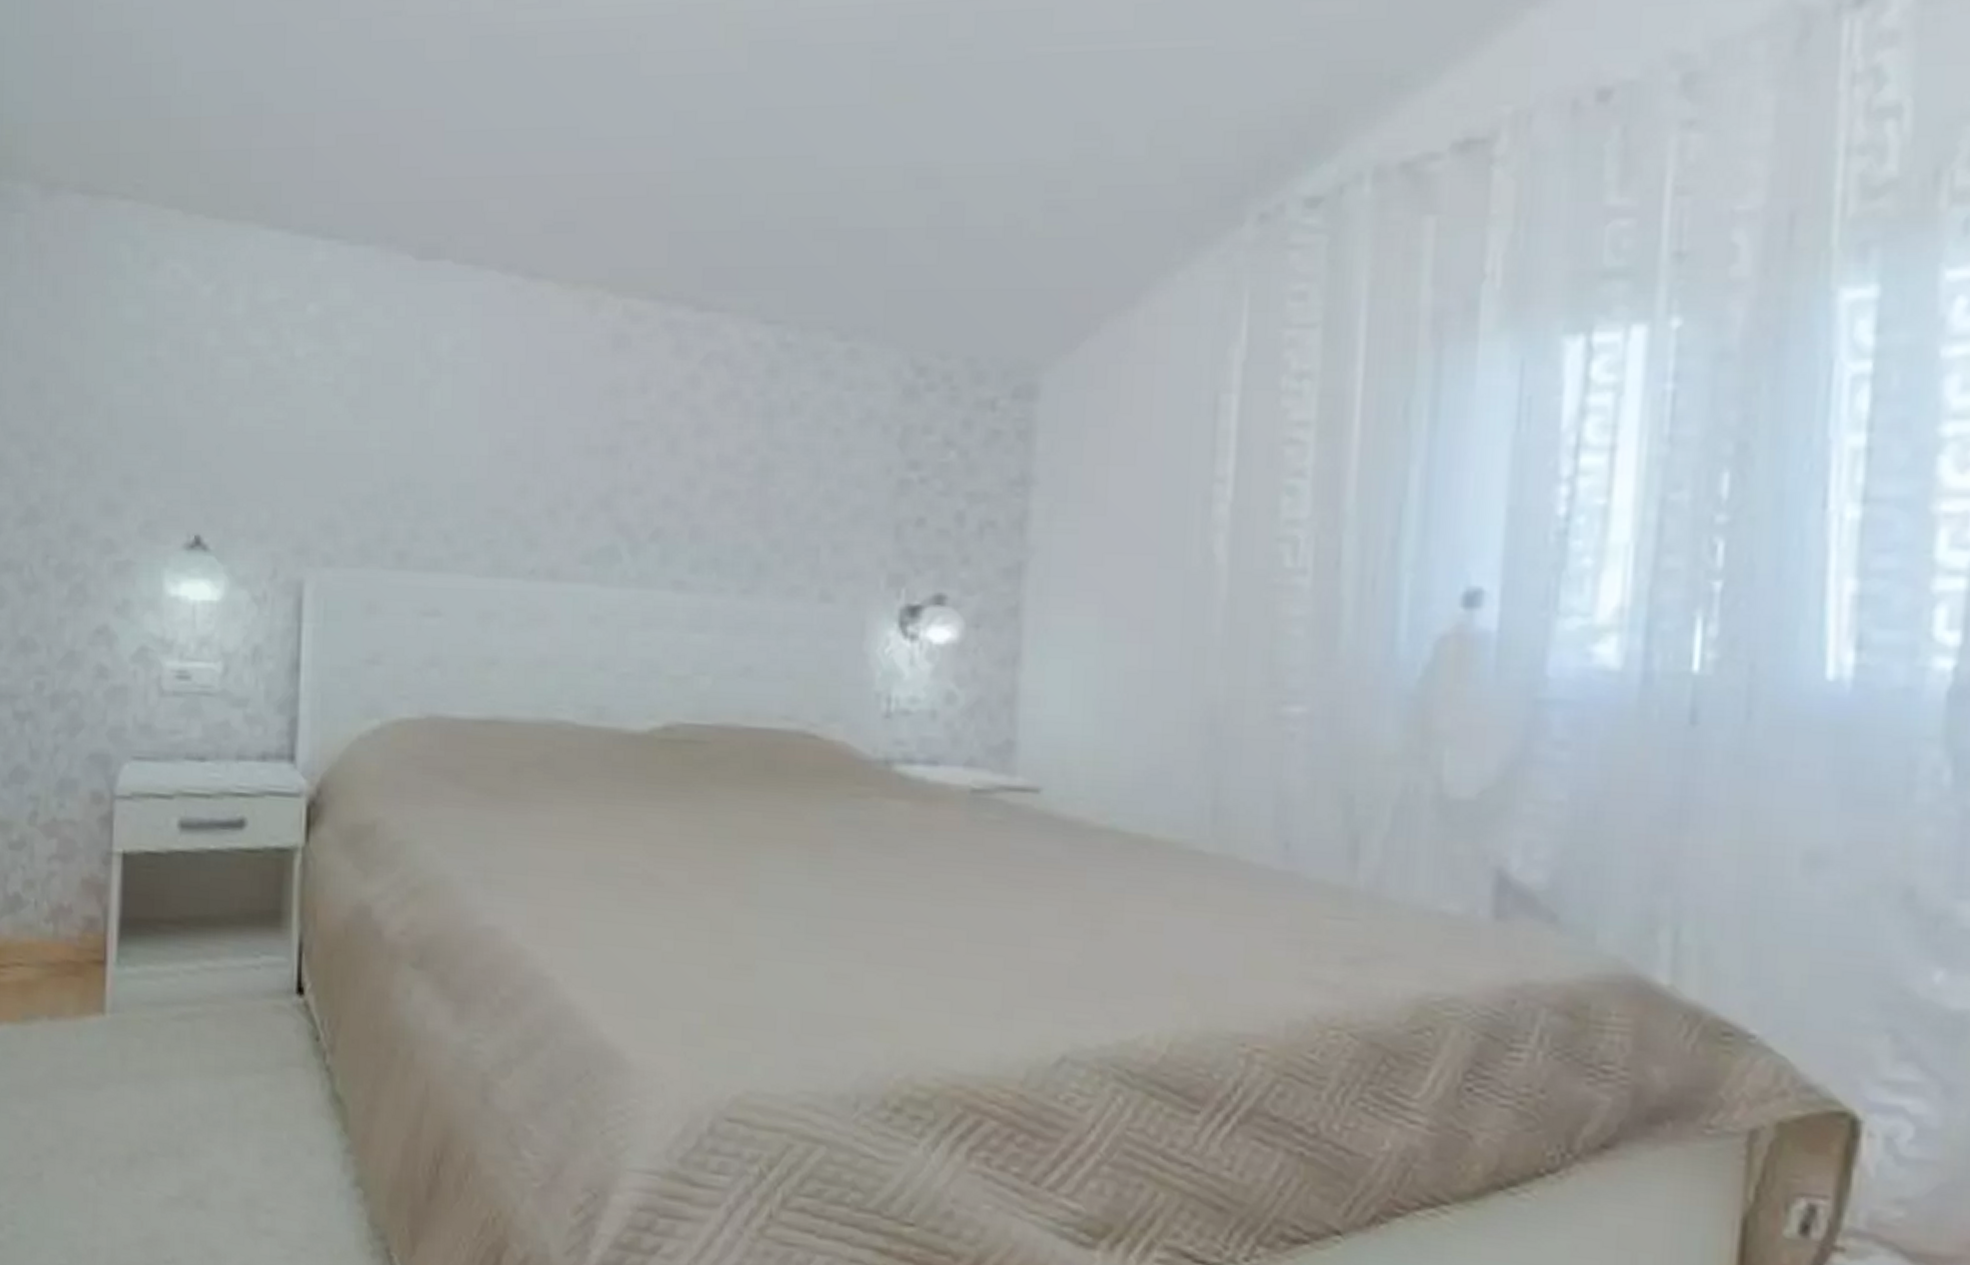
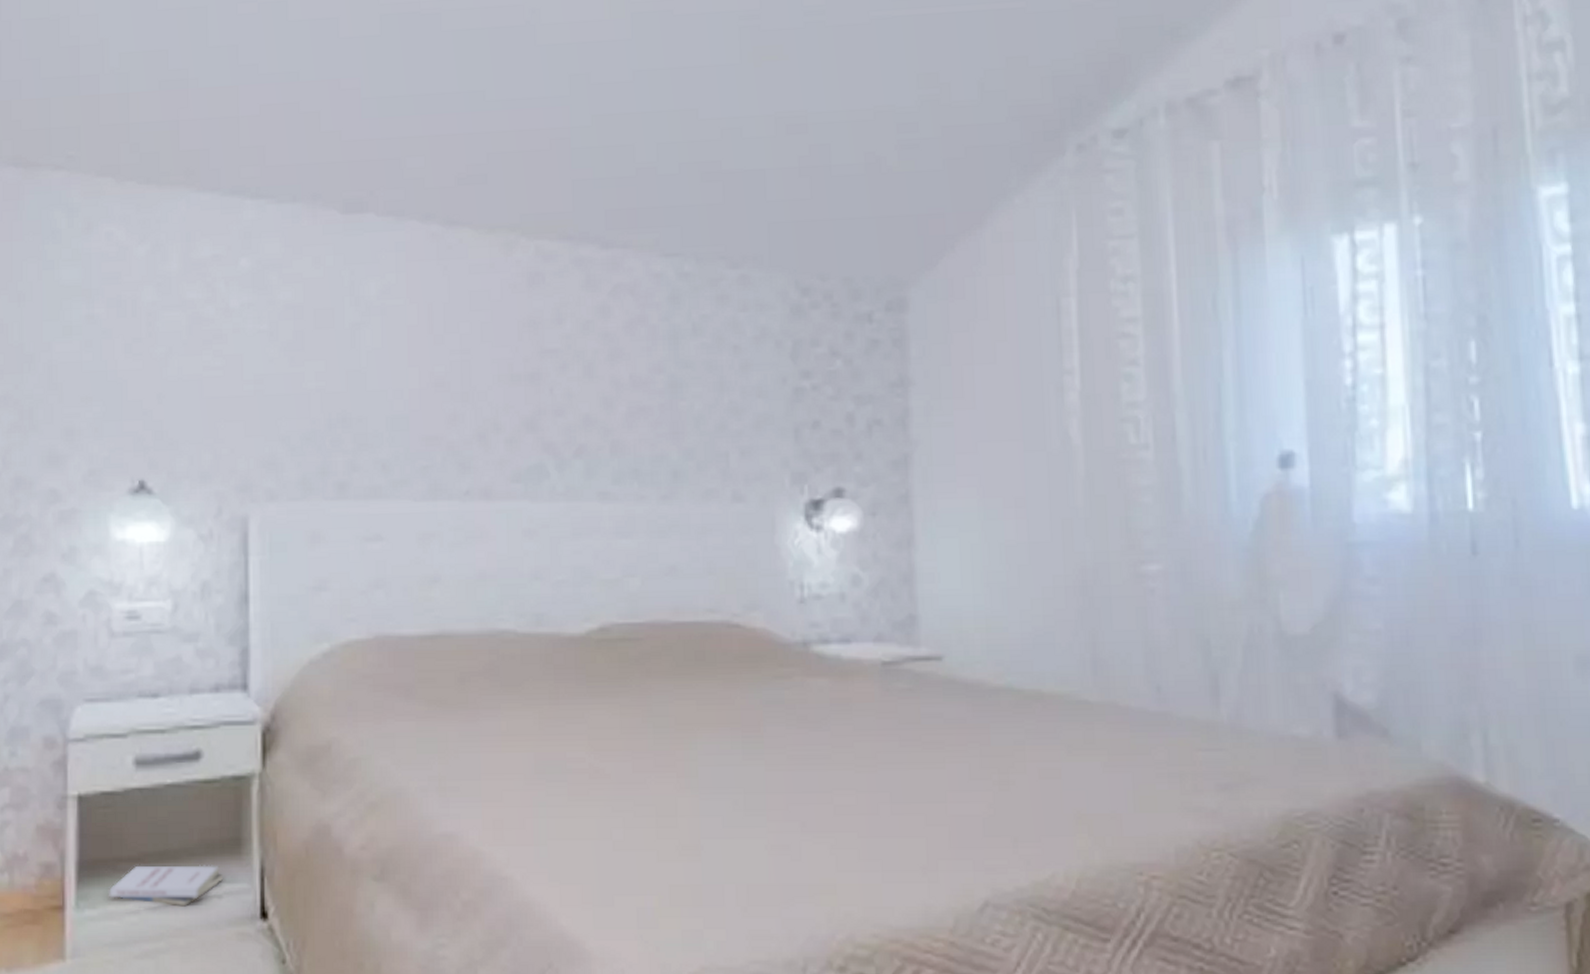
books: none [149,928,261,974] -> present [109,865,223,907]

